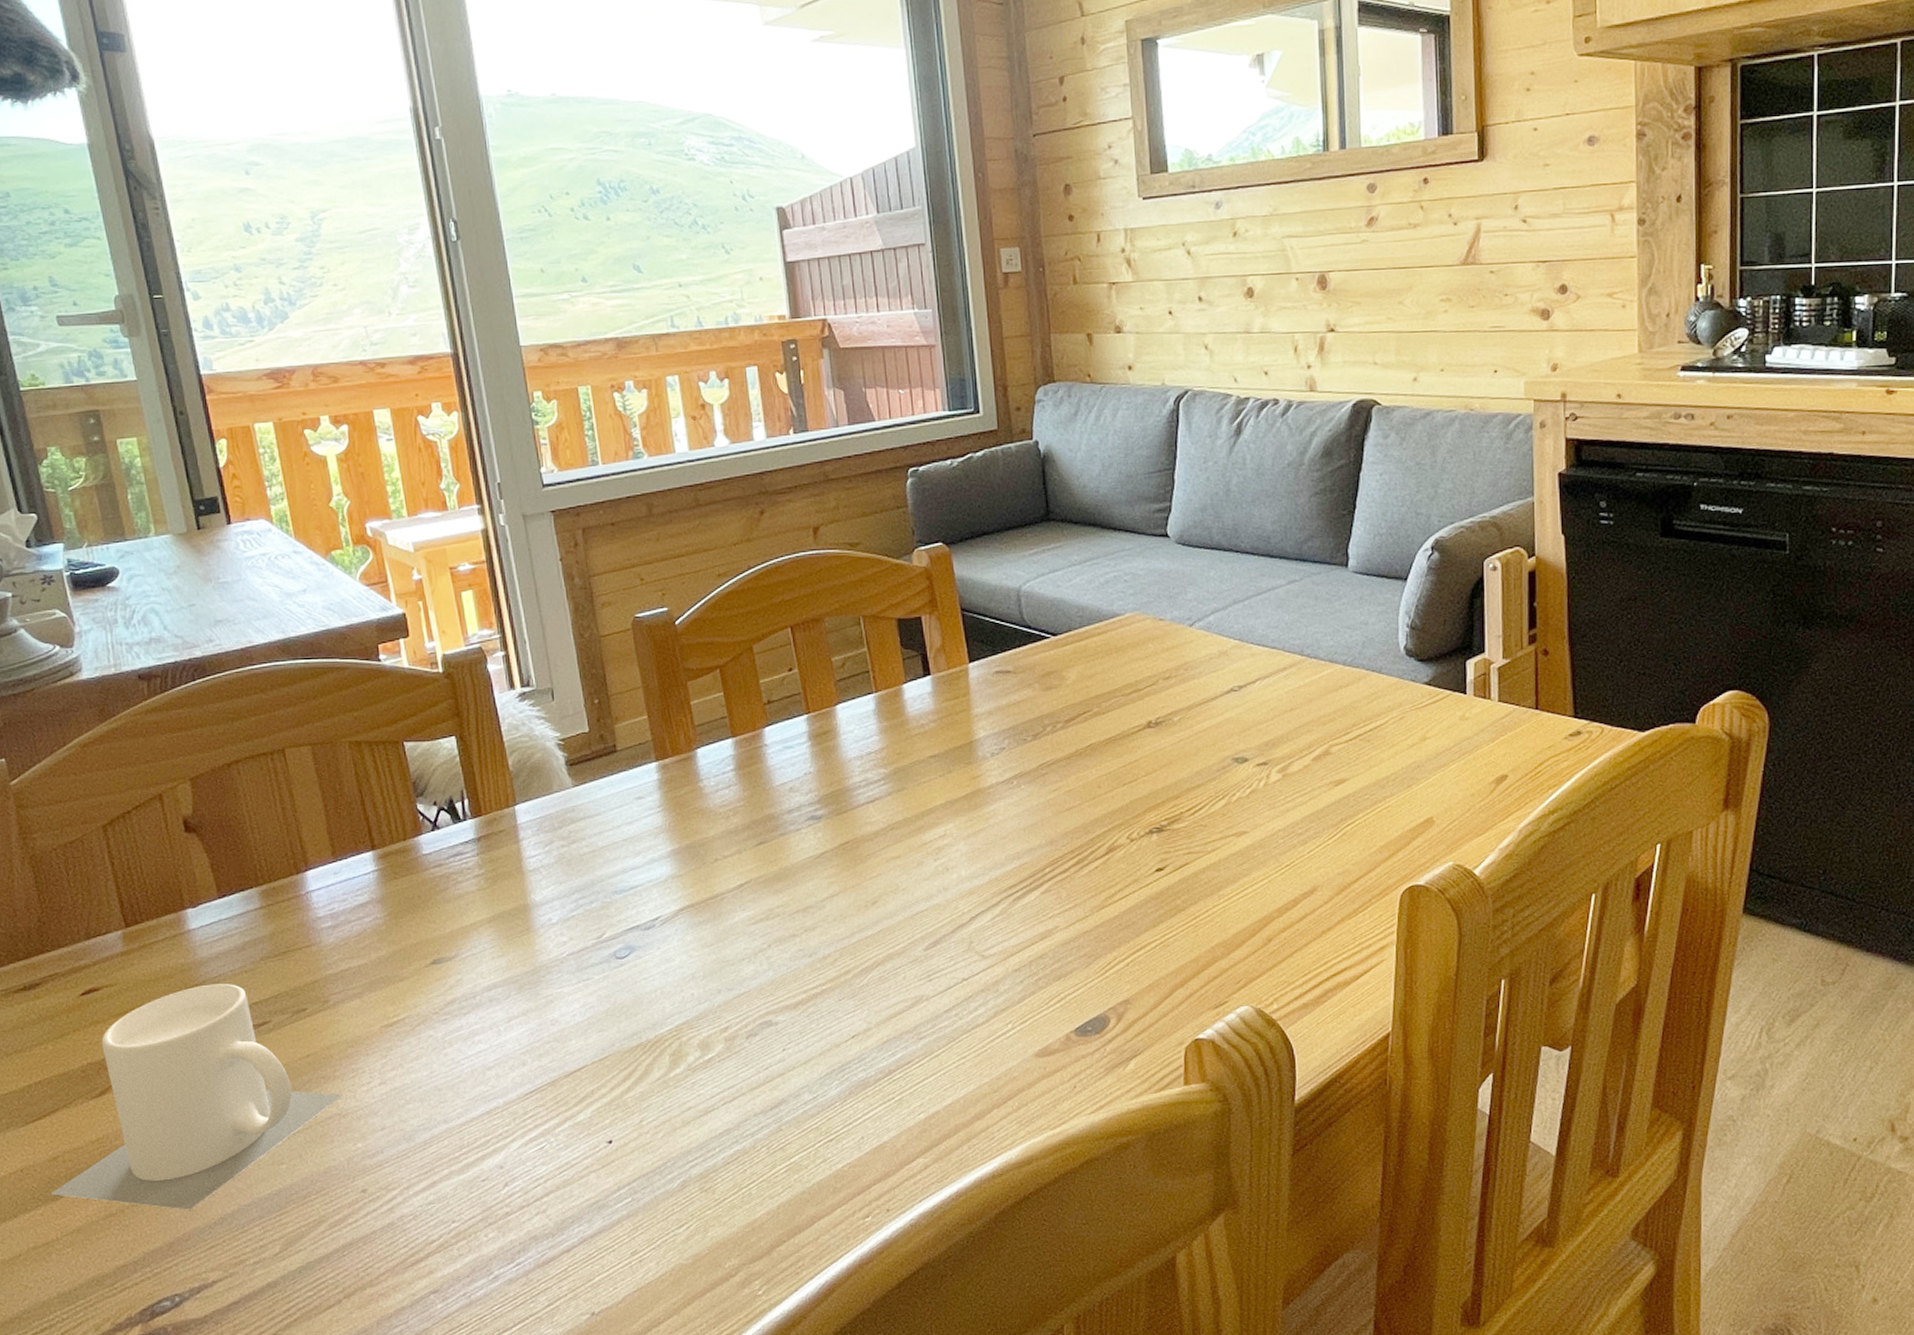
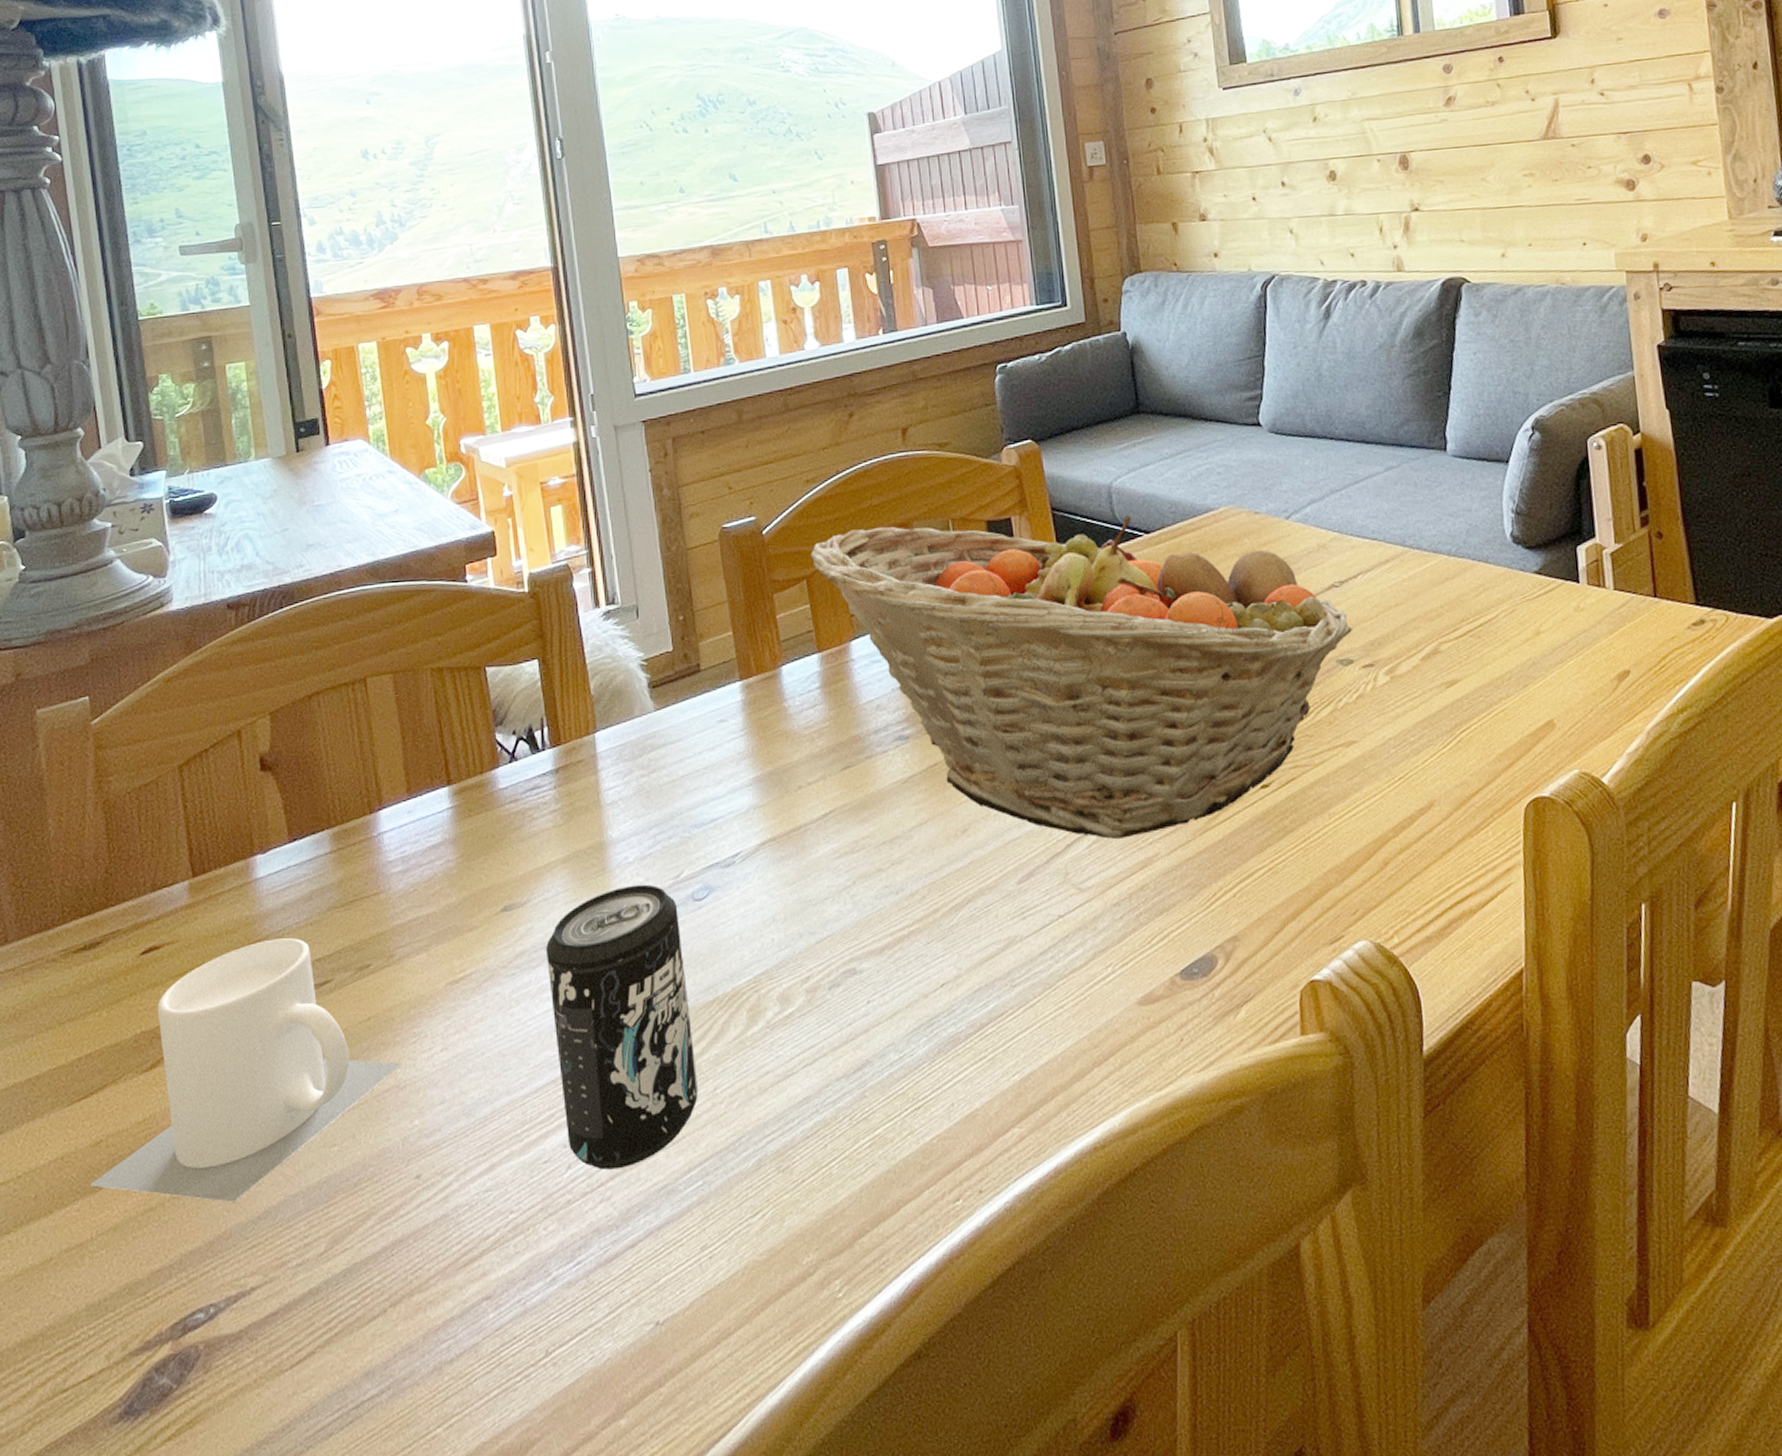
beverage can: none [475,943,626,1188] -> present [545,884,699,1170]
fruit basket: none [723,618,1248,913] -> present [810,516,1352,839]

